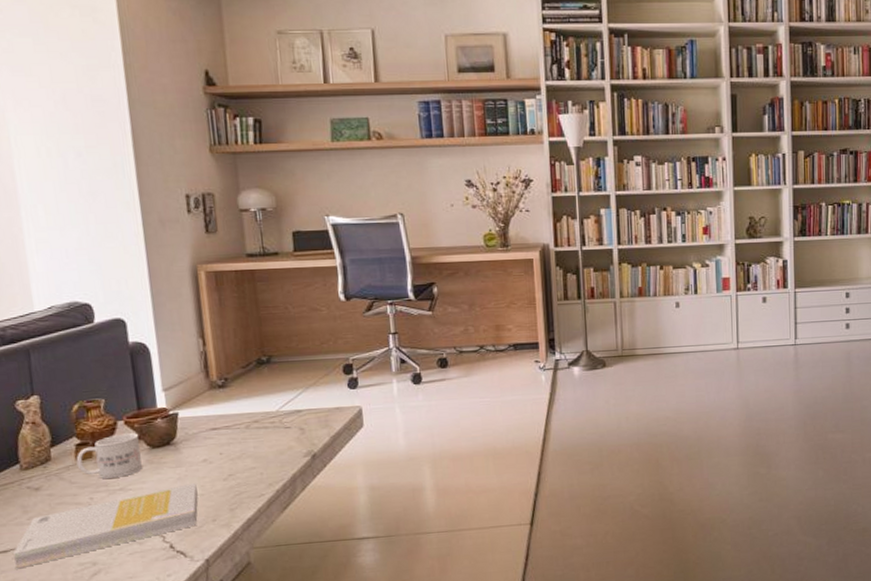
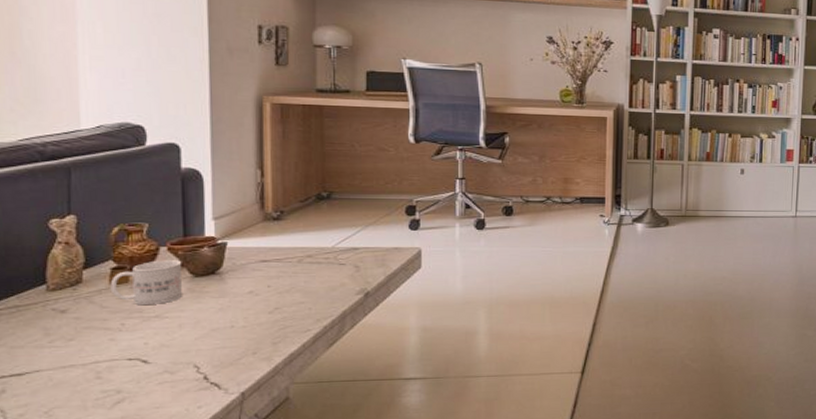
book: present [12,483,198,569] -> none [27,315,240,394]

